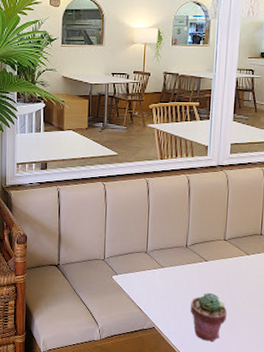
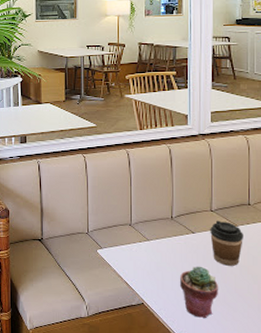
coffee cup: none [222,249,254,293] -> present [210,220,243,266]

